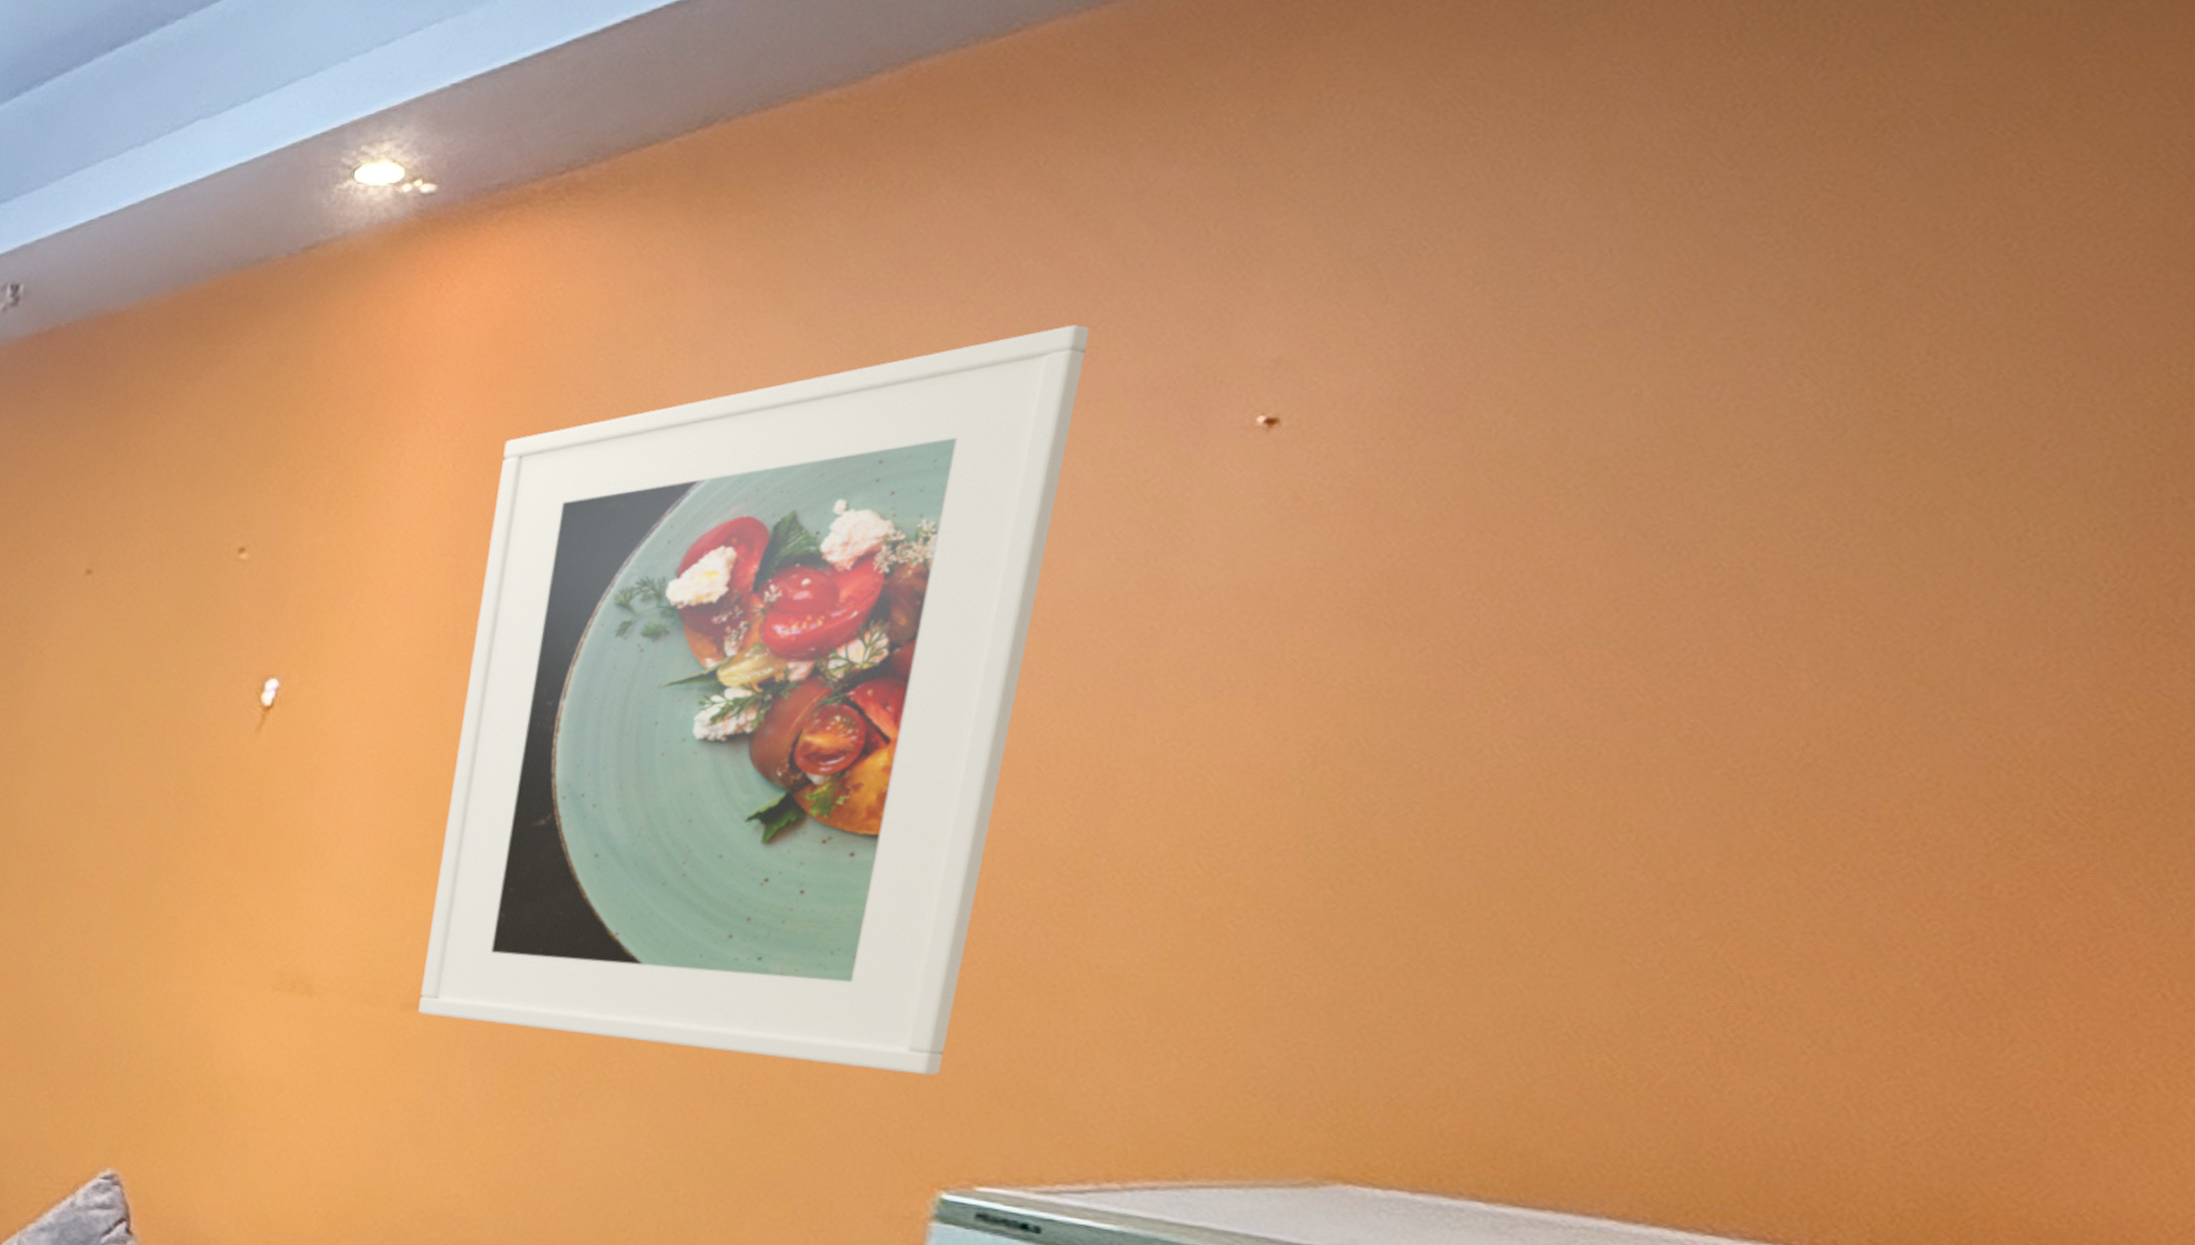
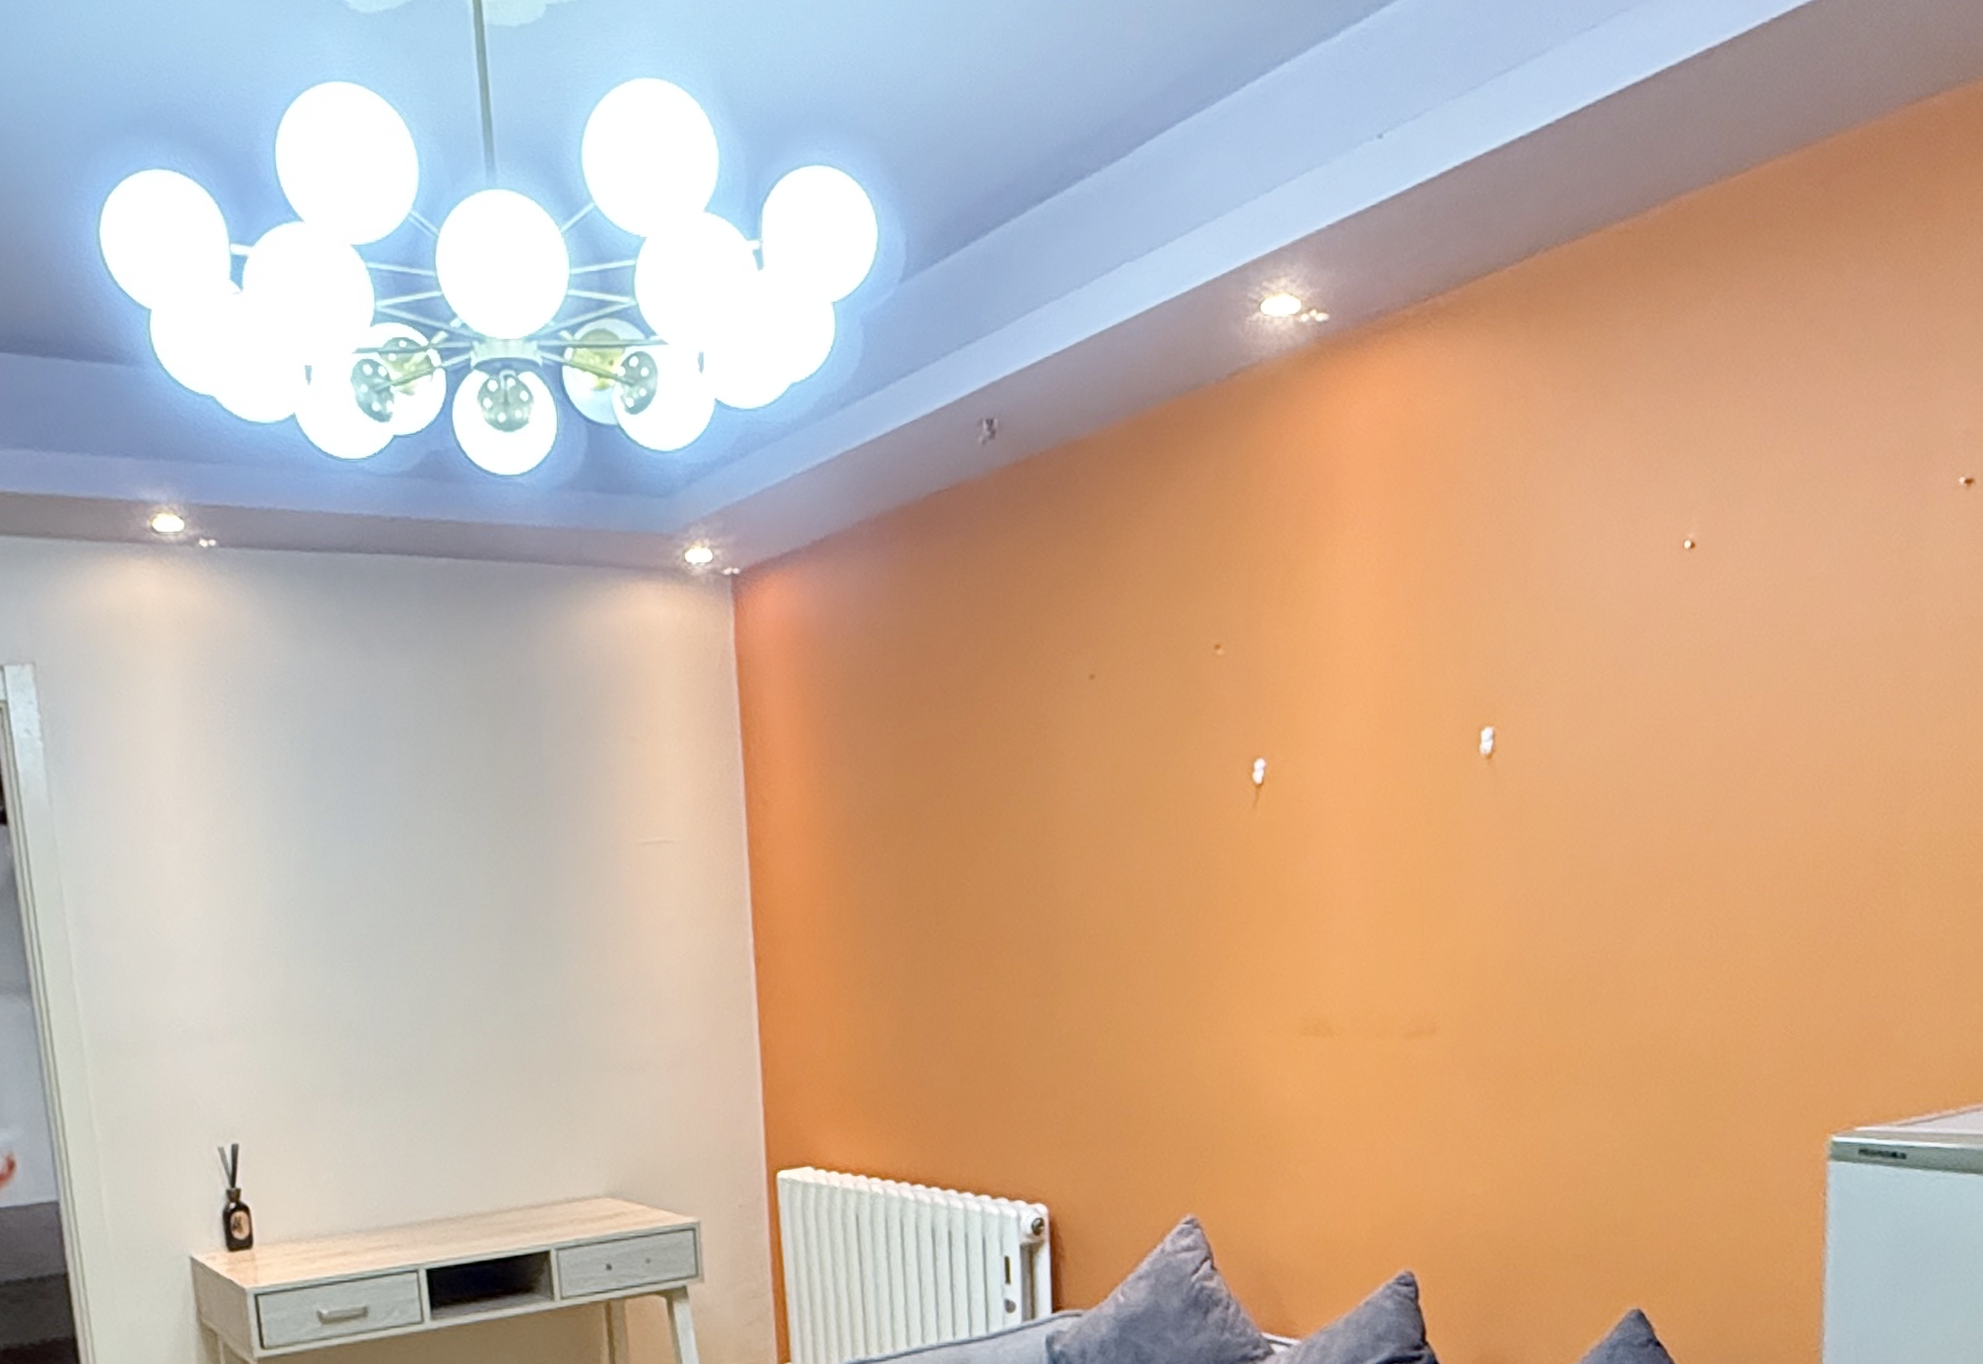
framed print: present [418,325,1090,1076] -> none [1415,411,1834,1042]

